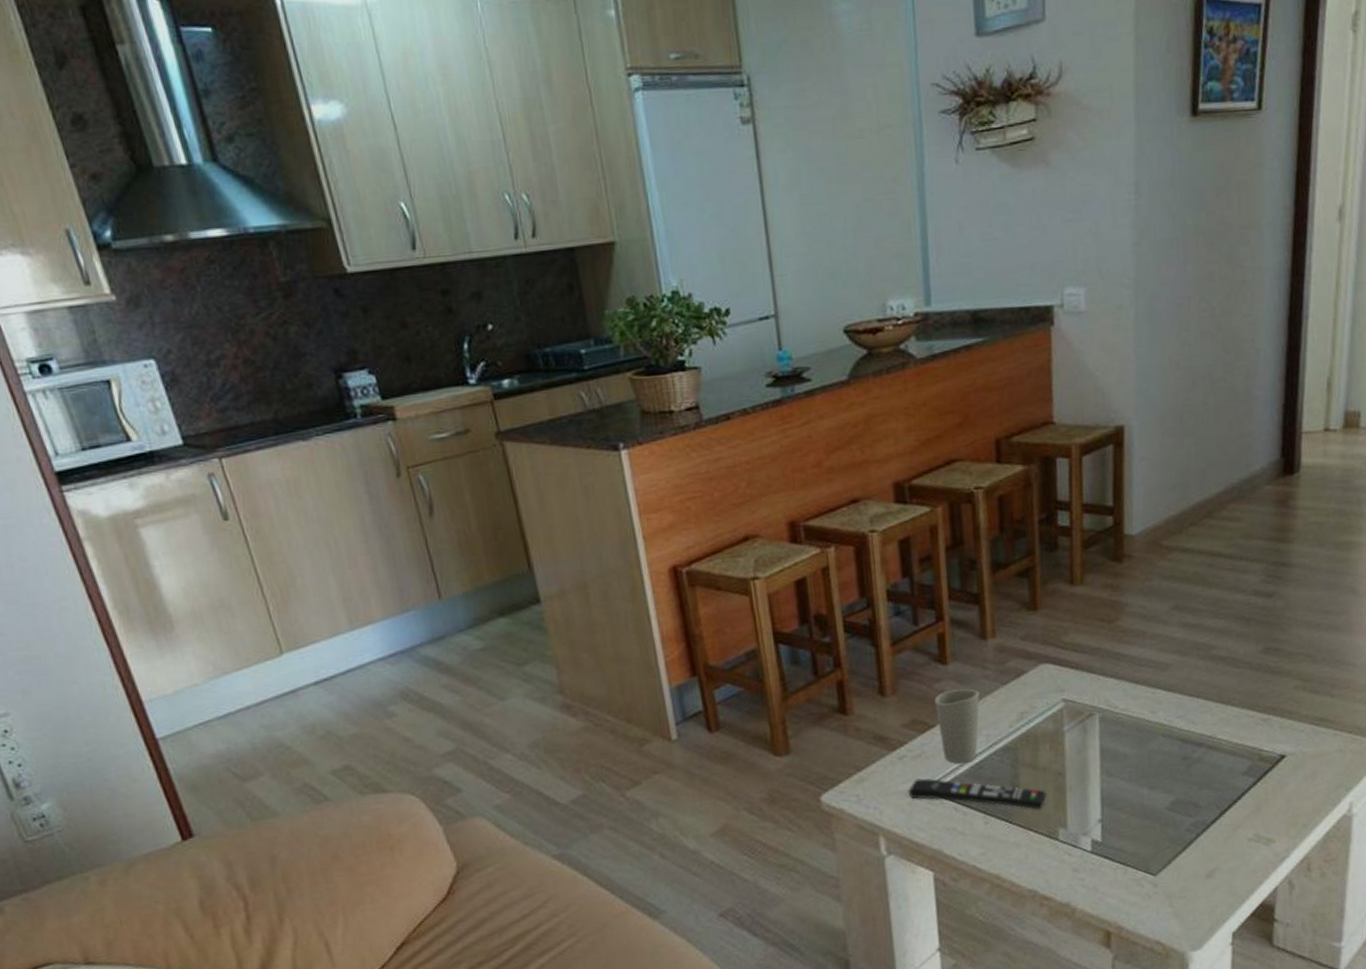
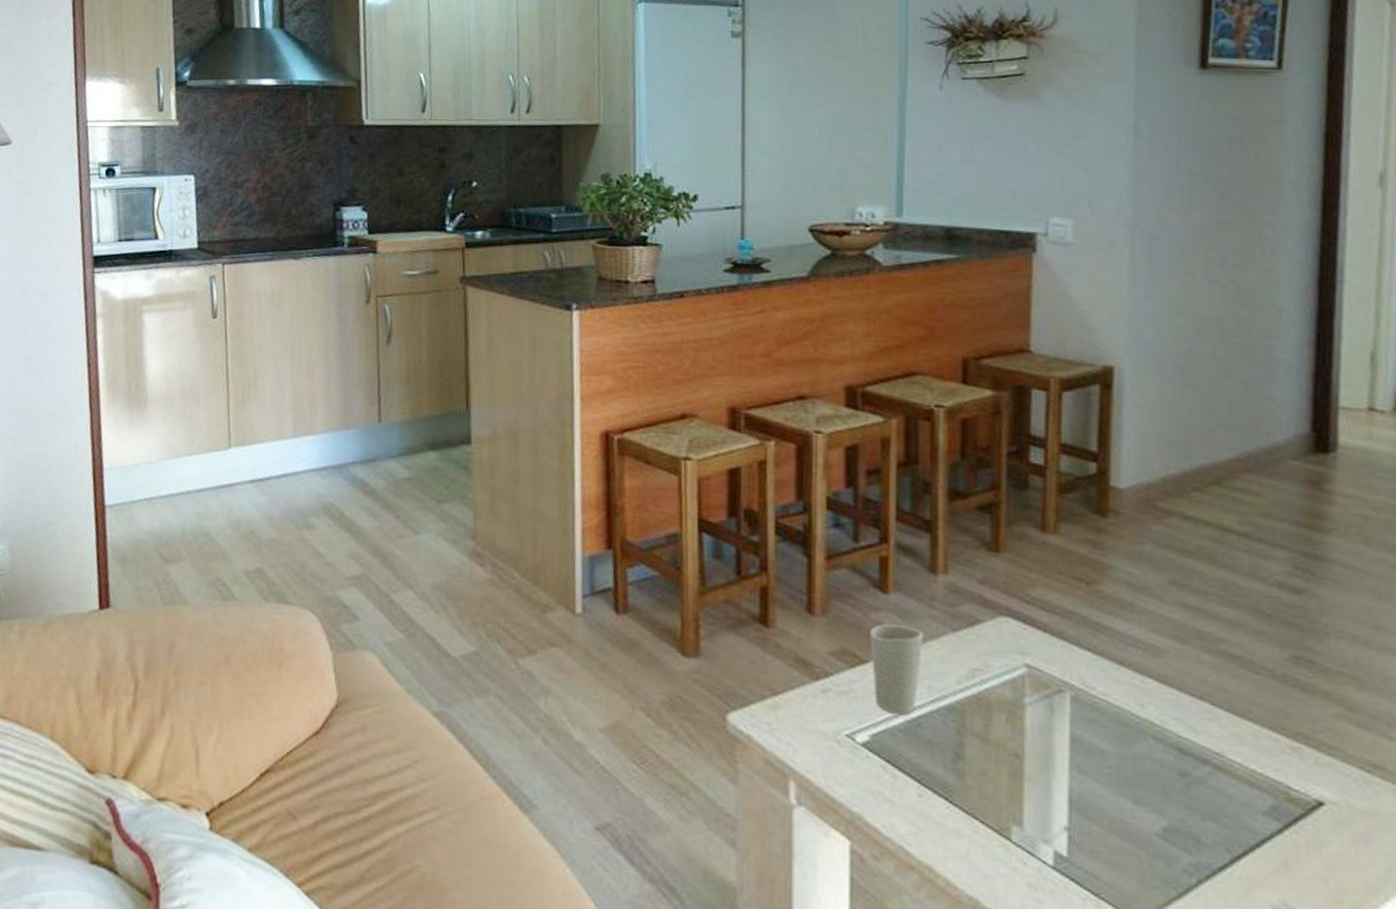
remote control: present [908,778,1047,810] -> none [829,720,998,796]

